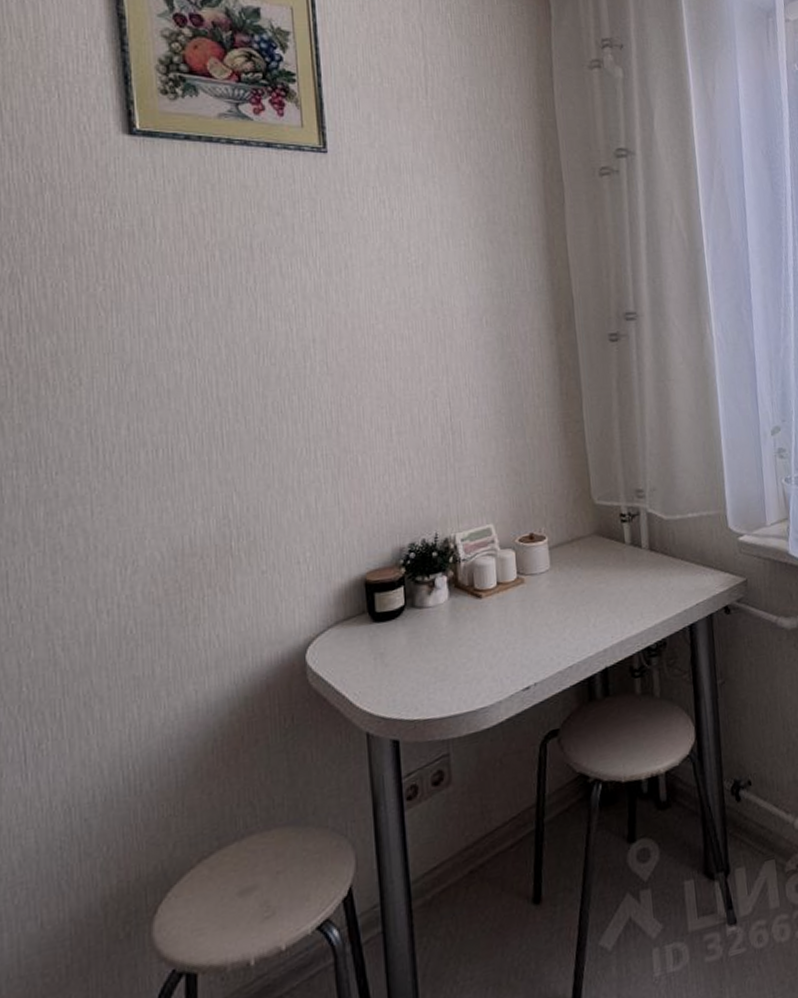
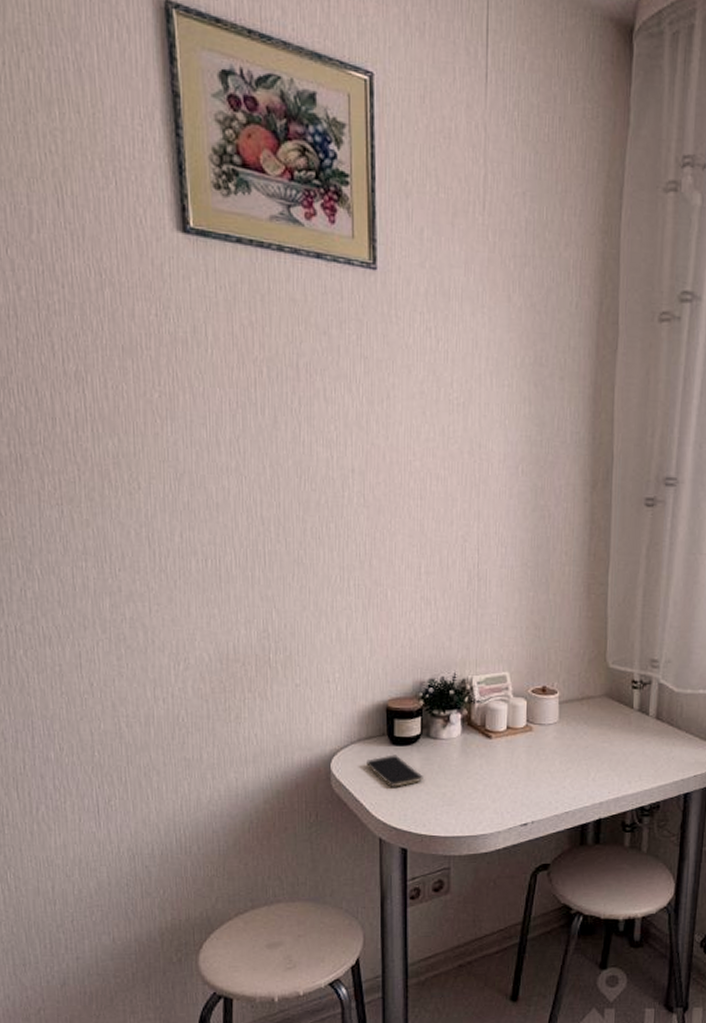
smartphone: none [346,632,411,671] -> present [367,755,423,787]

